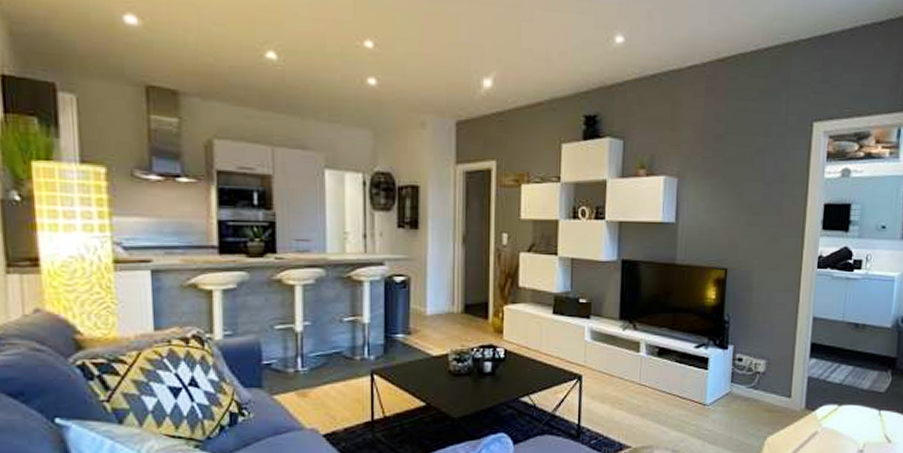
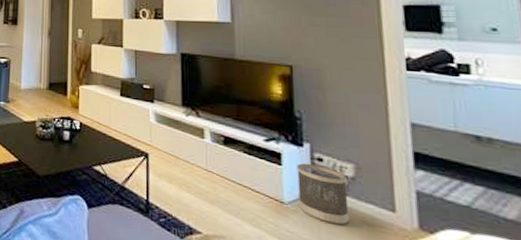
wastebasket: none [718,365,759,417] -> present [297,163,350,226]

